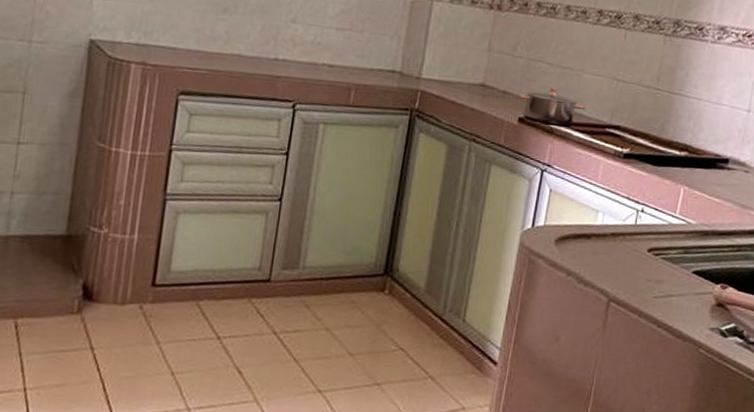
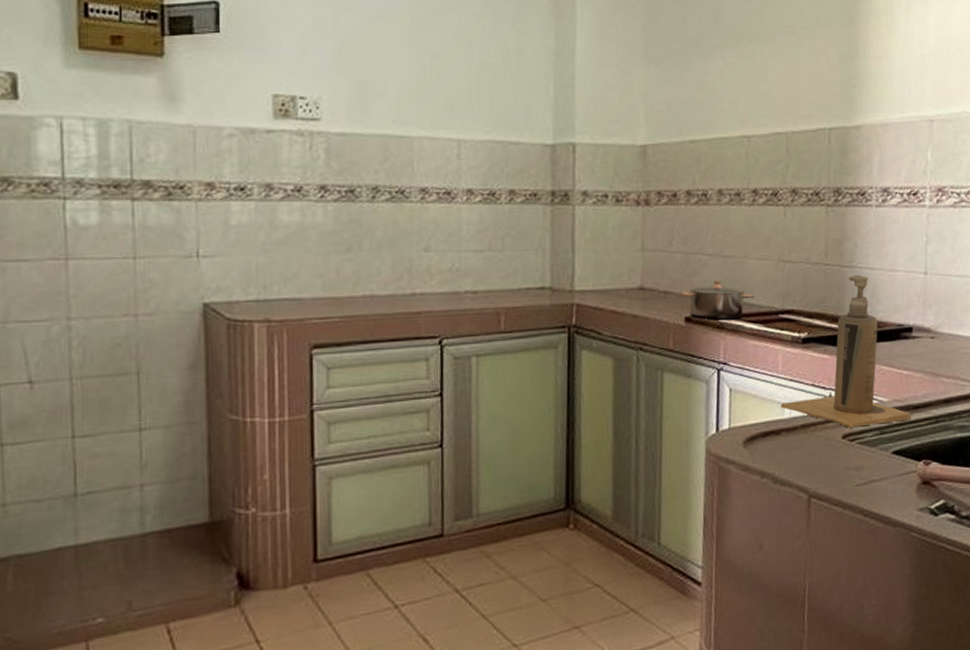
soap dispenser: none [594,102,716,245] -> present [780,274,912,428]

